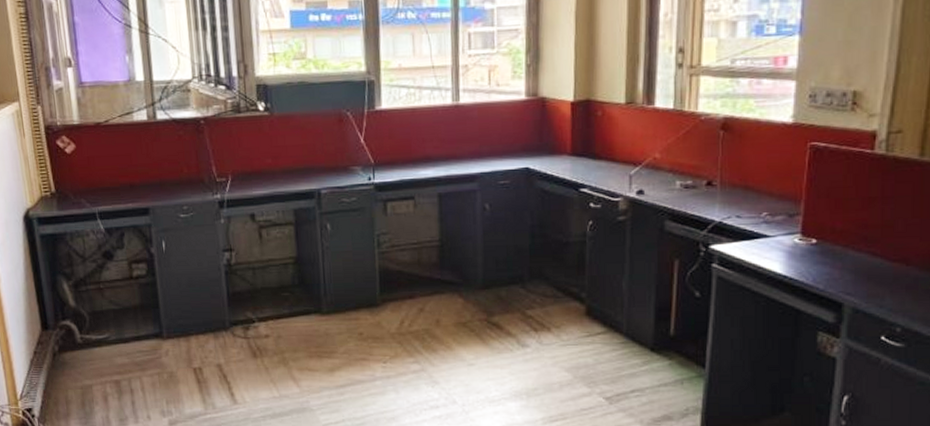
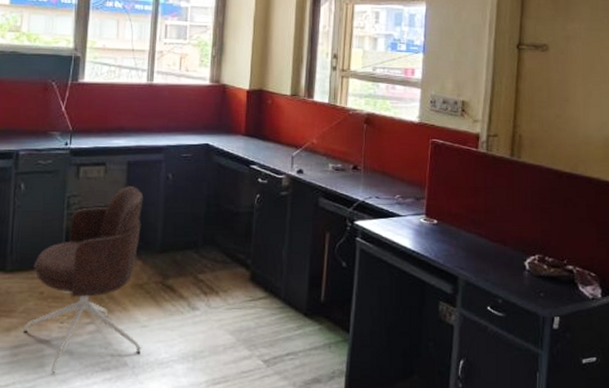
office chair: none [347,220,470,412] -> present [24,186,144,374]

